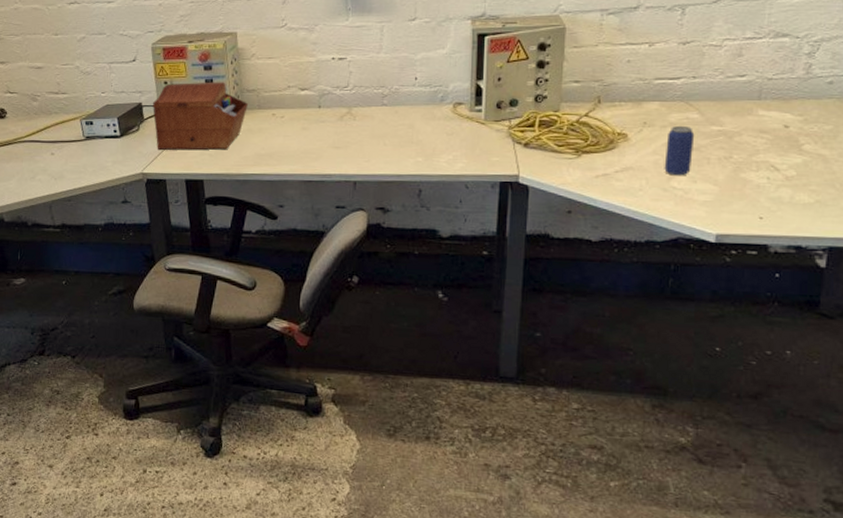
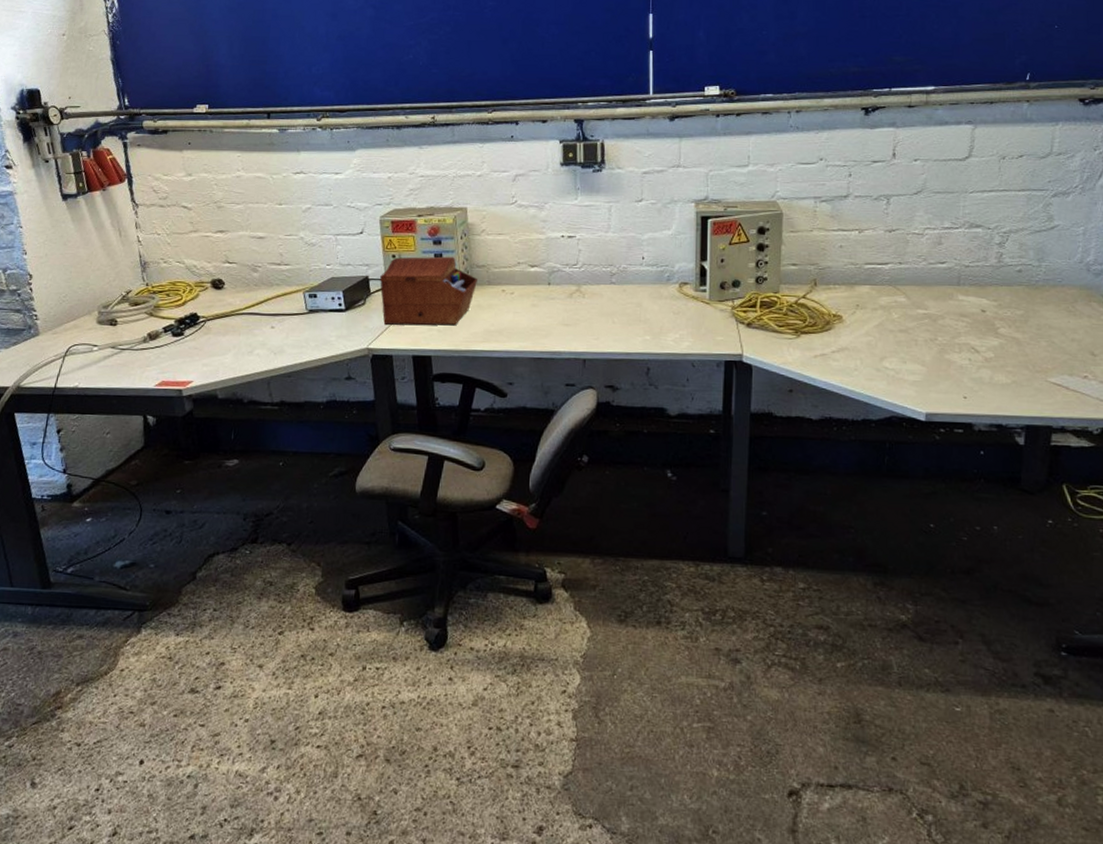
beverage can: present [664,125,695,176] -> none [876,308,903,357]

